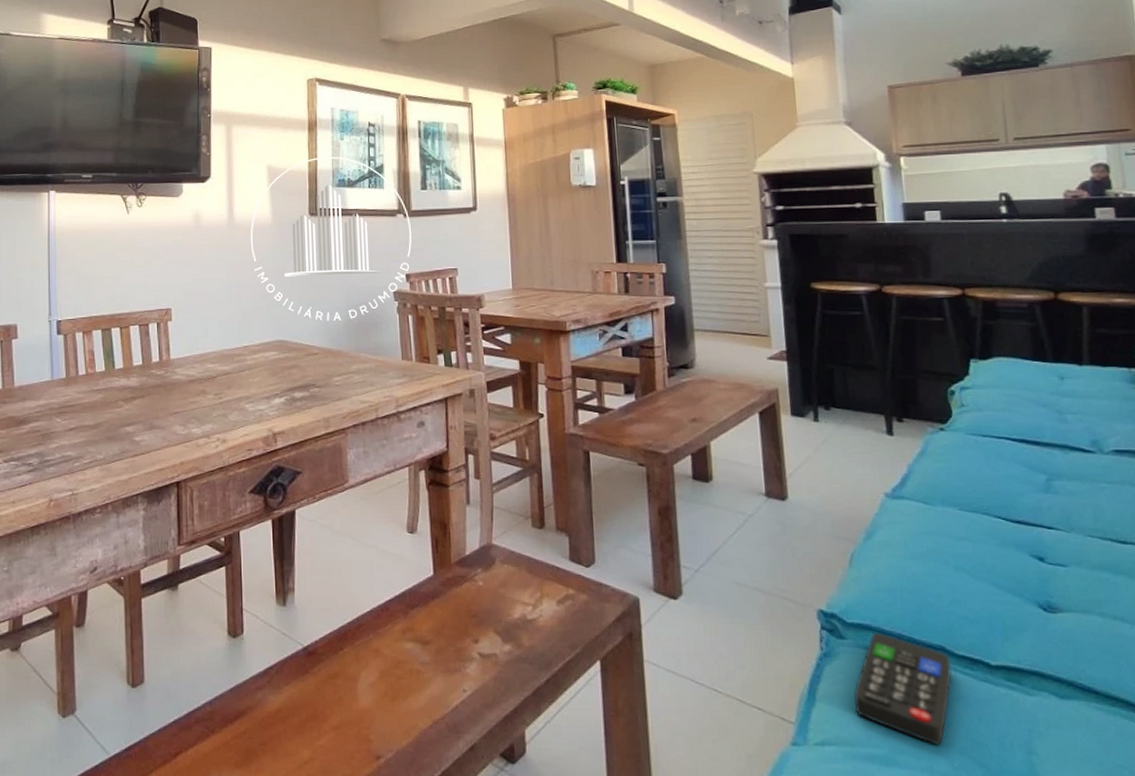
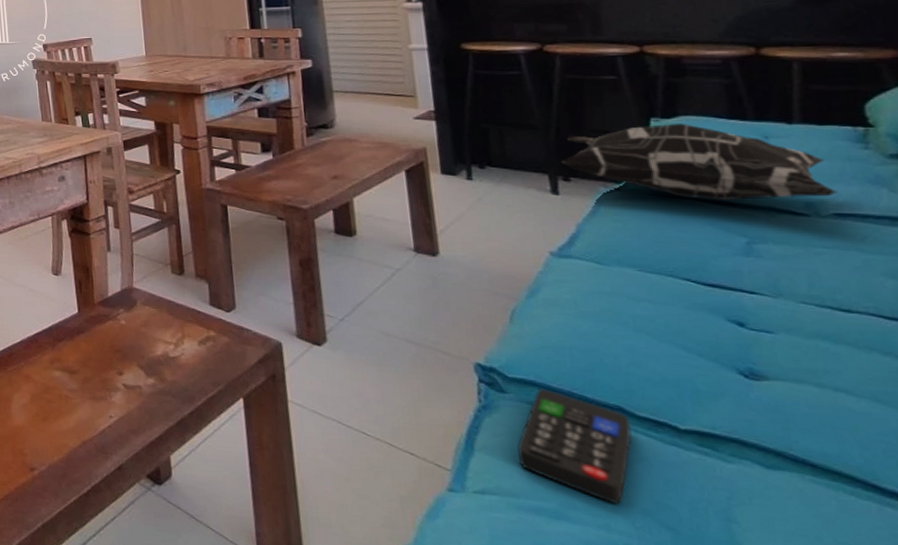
decorative pillow: none [895,364,1116,439] -> present [560,122,838,200]

